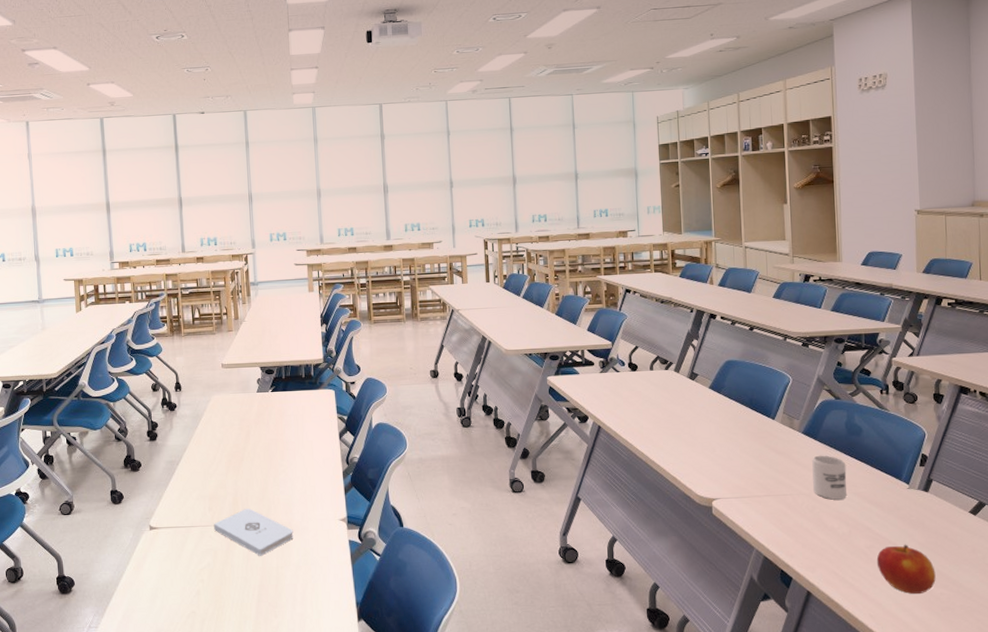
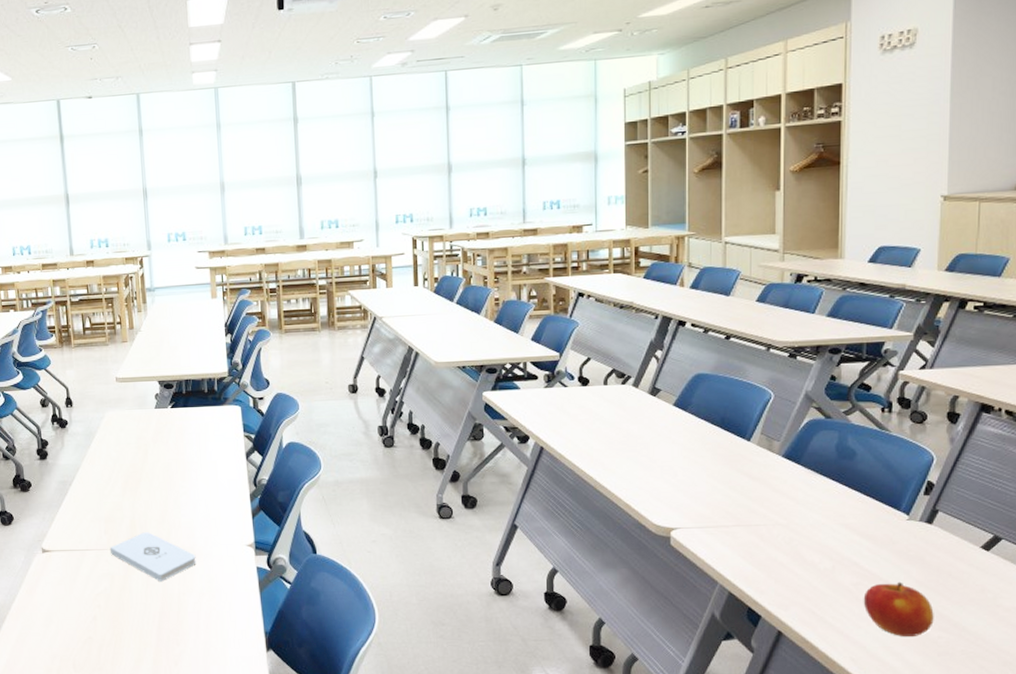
cup: present [812,455,847,500] -> none [792,481,834,531]

